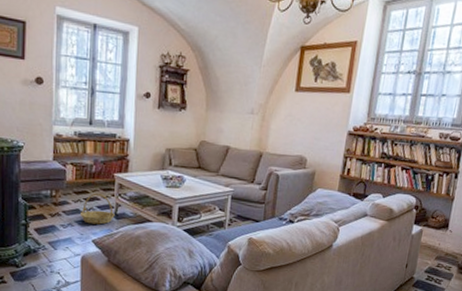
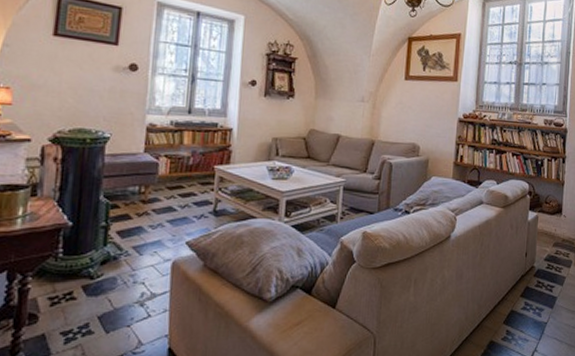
basket: present [81,192,115,225] -> none [173,187,214,224]

